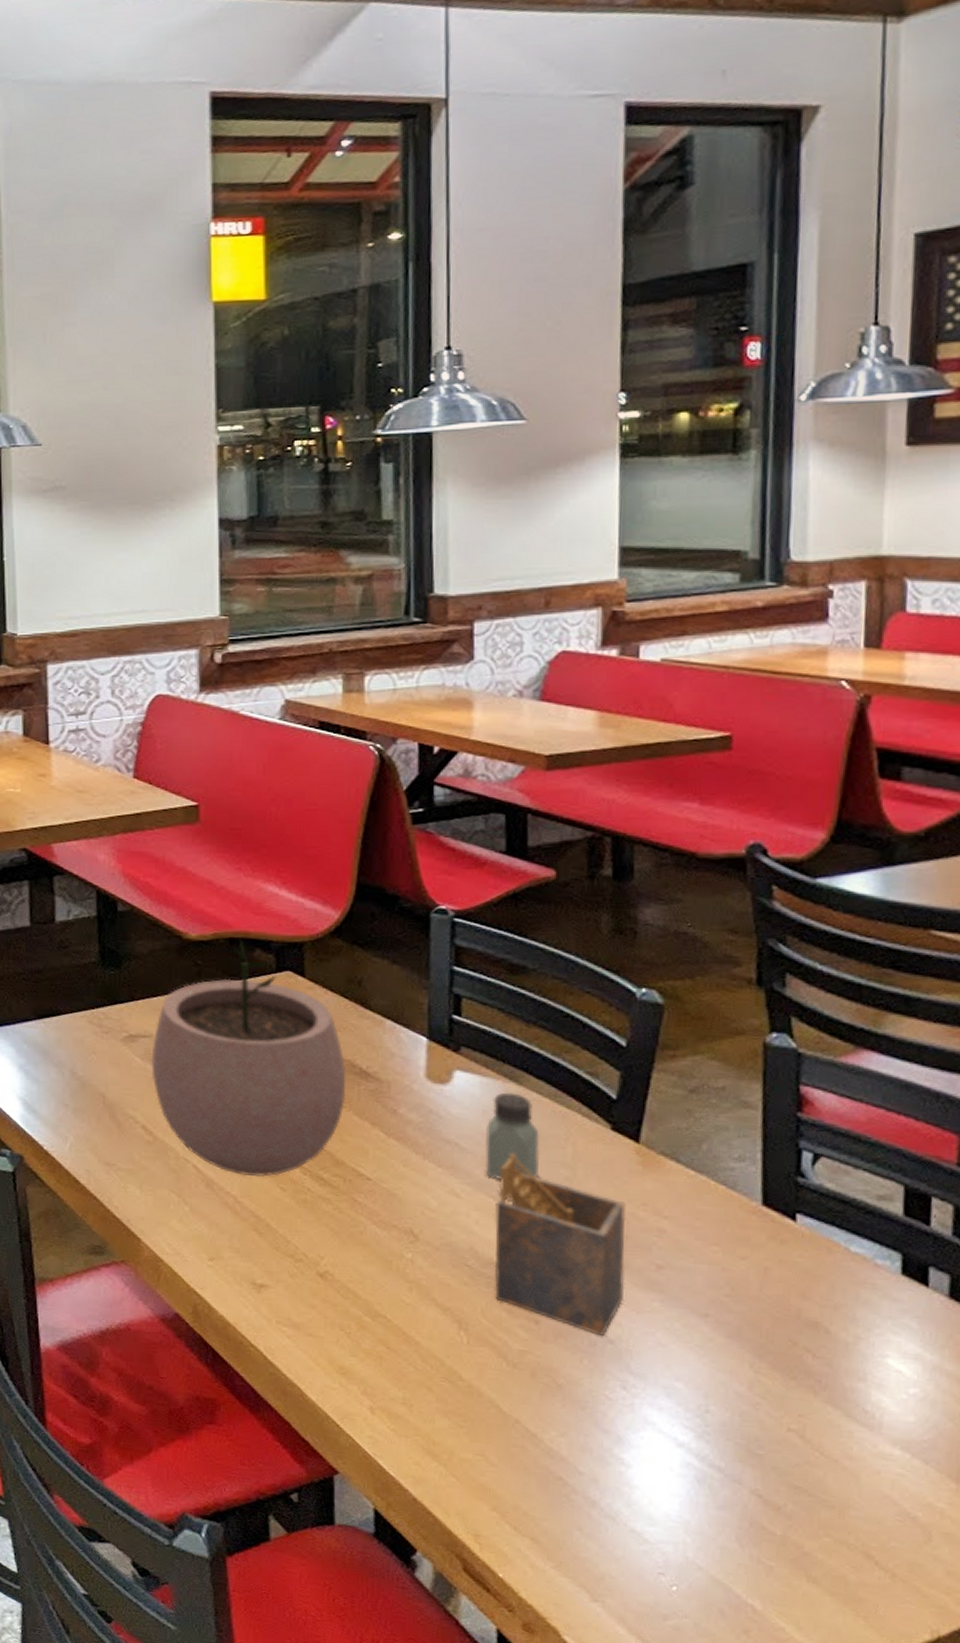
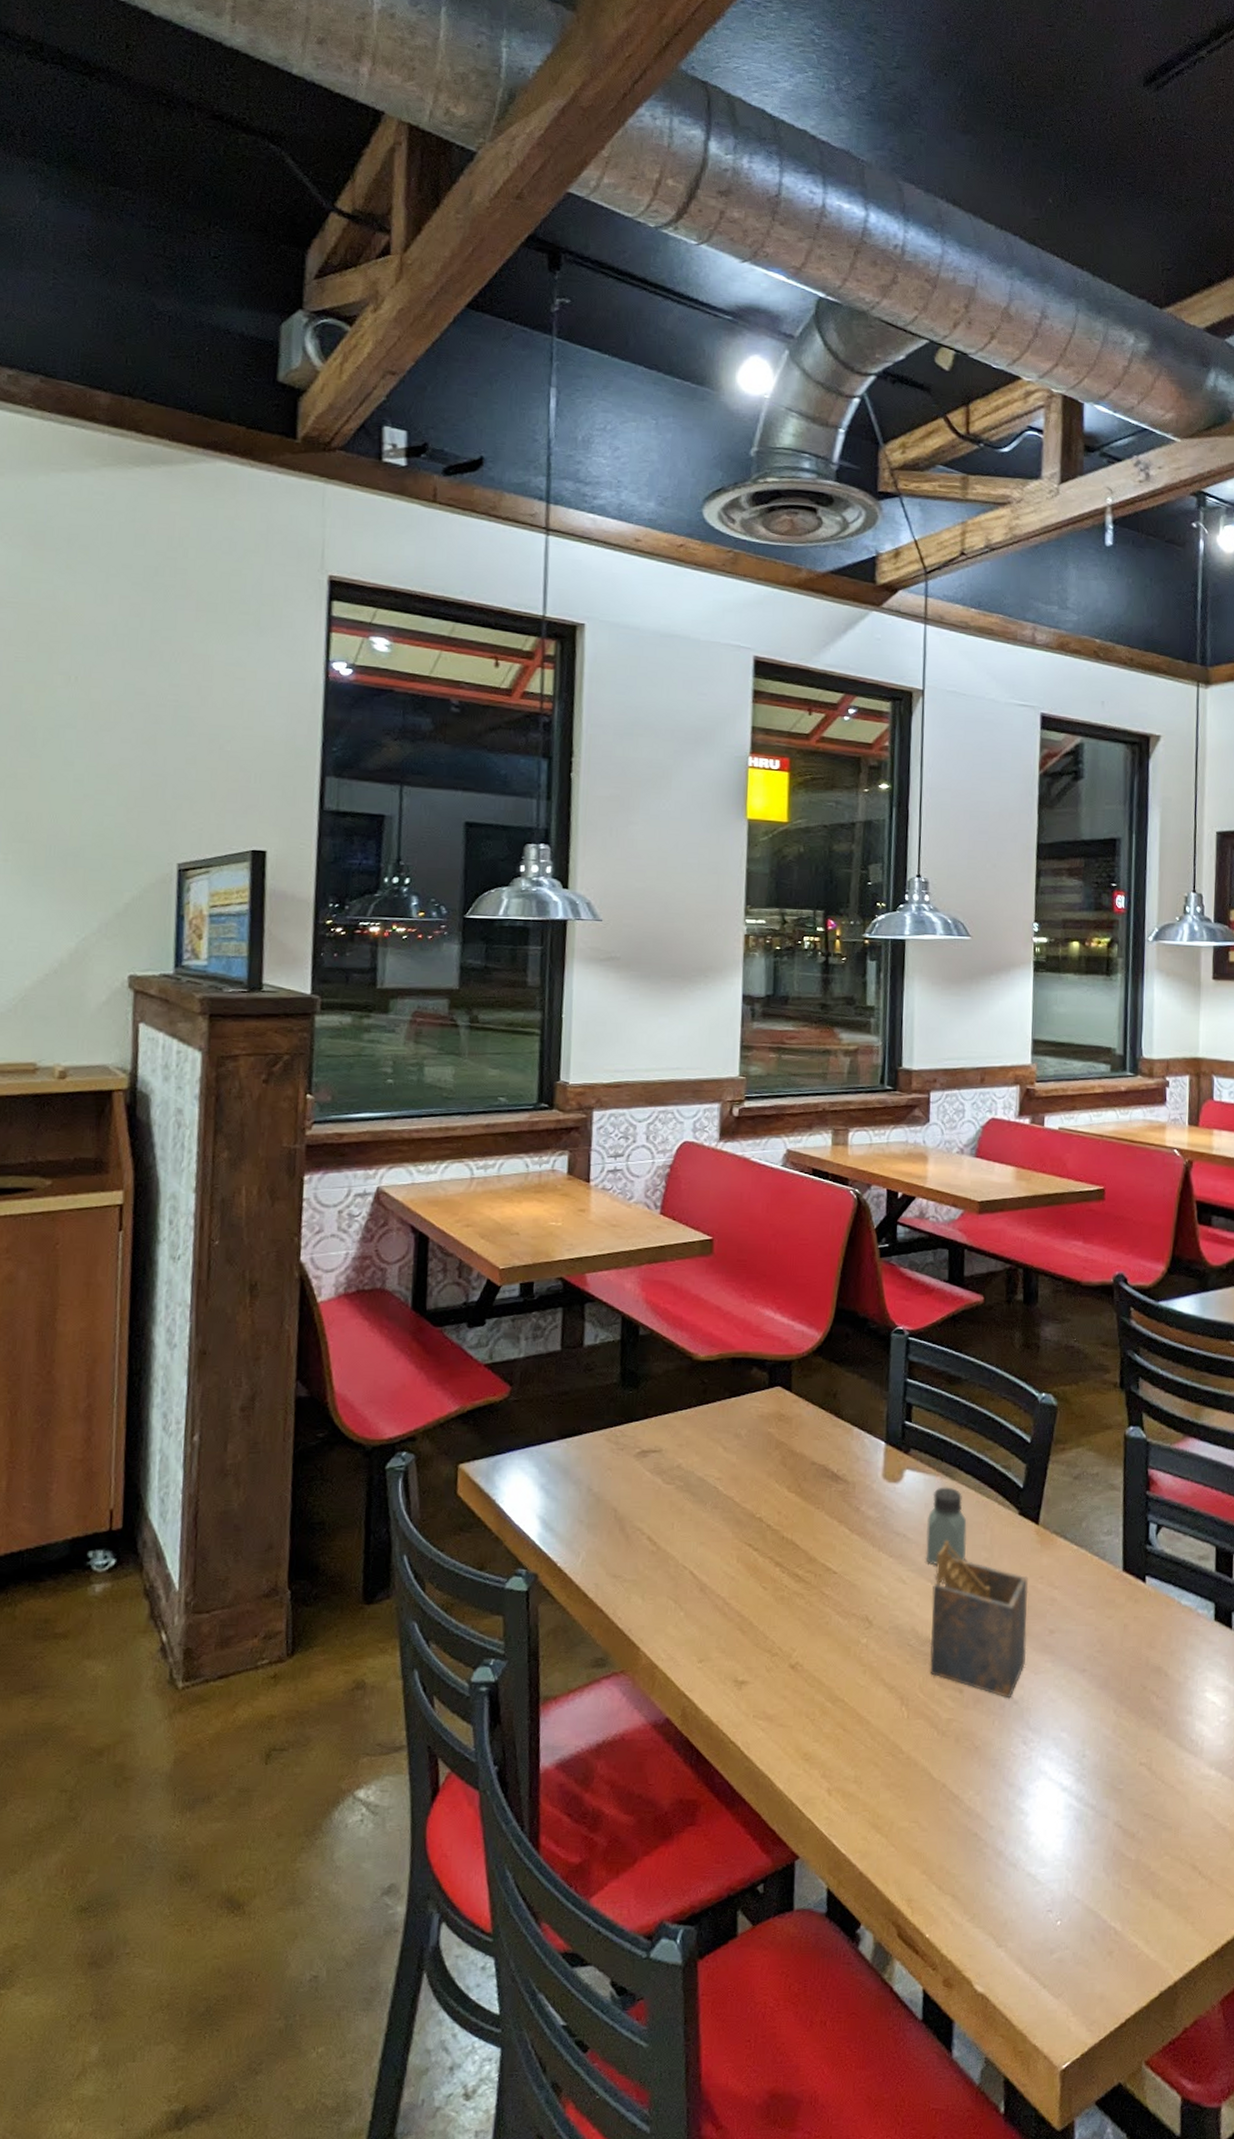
plant pot: present [151,939,347,1177] -> none [659,1359,821,1577]

